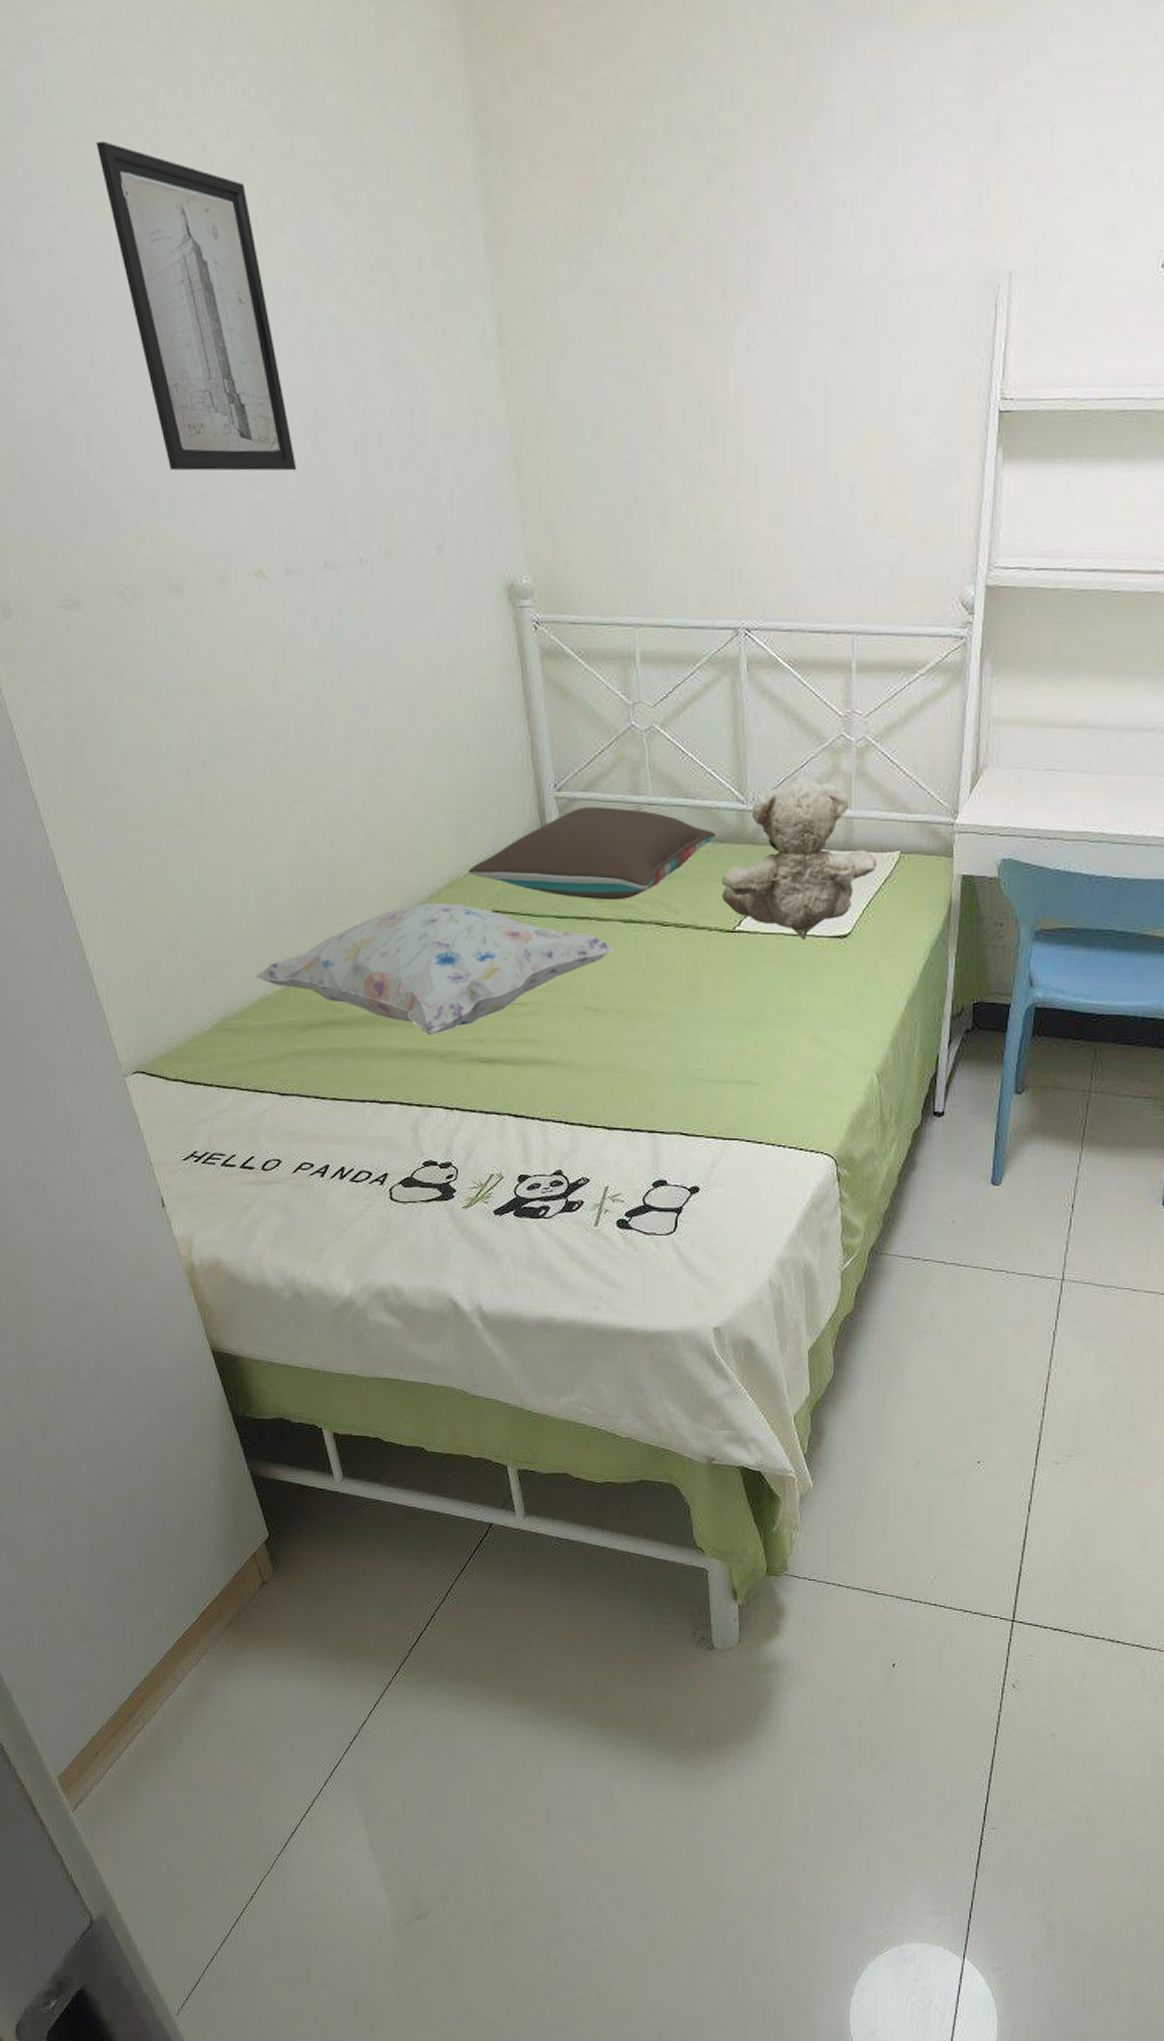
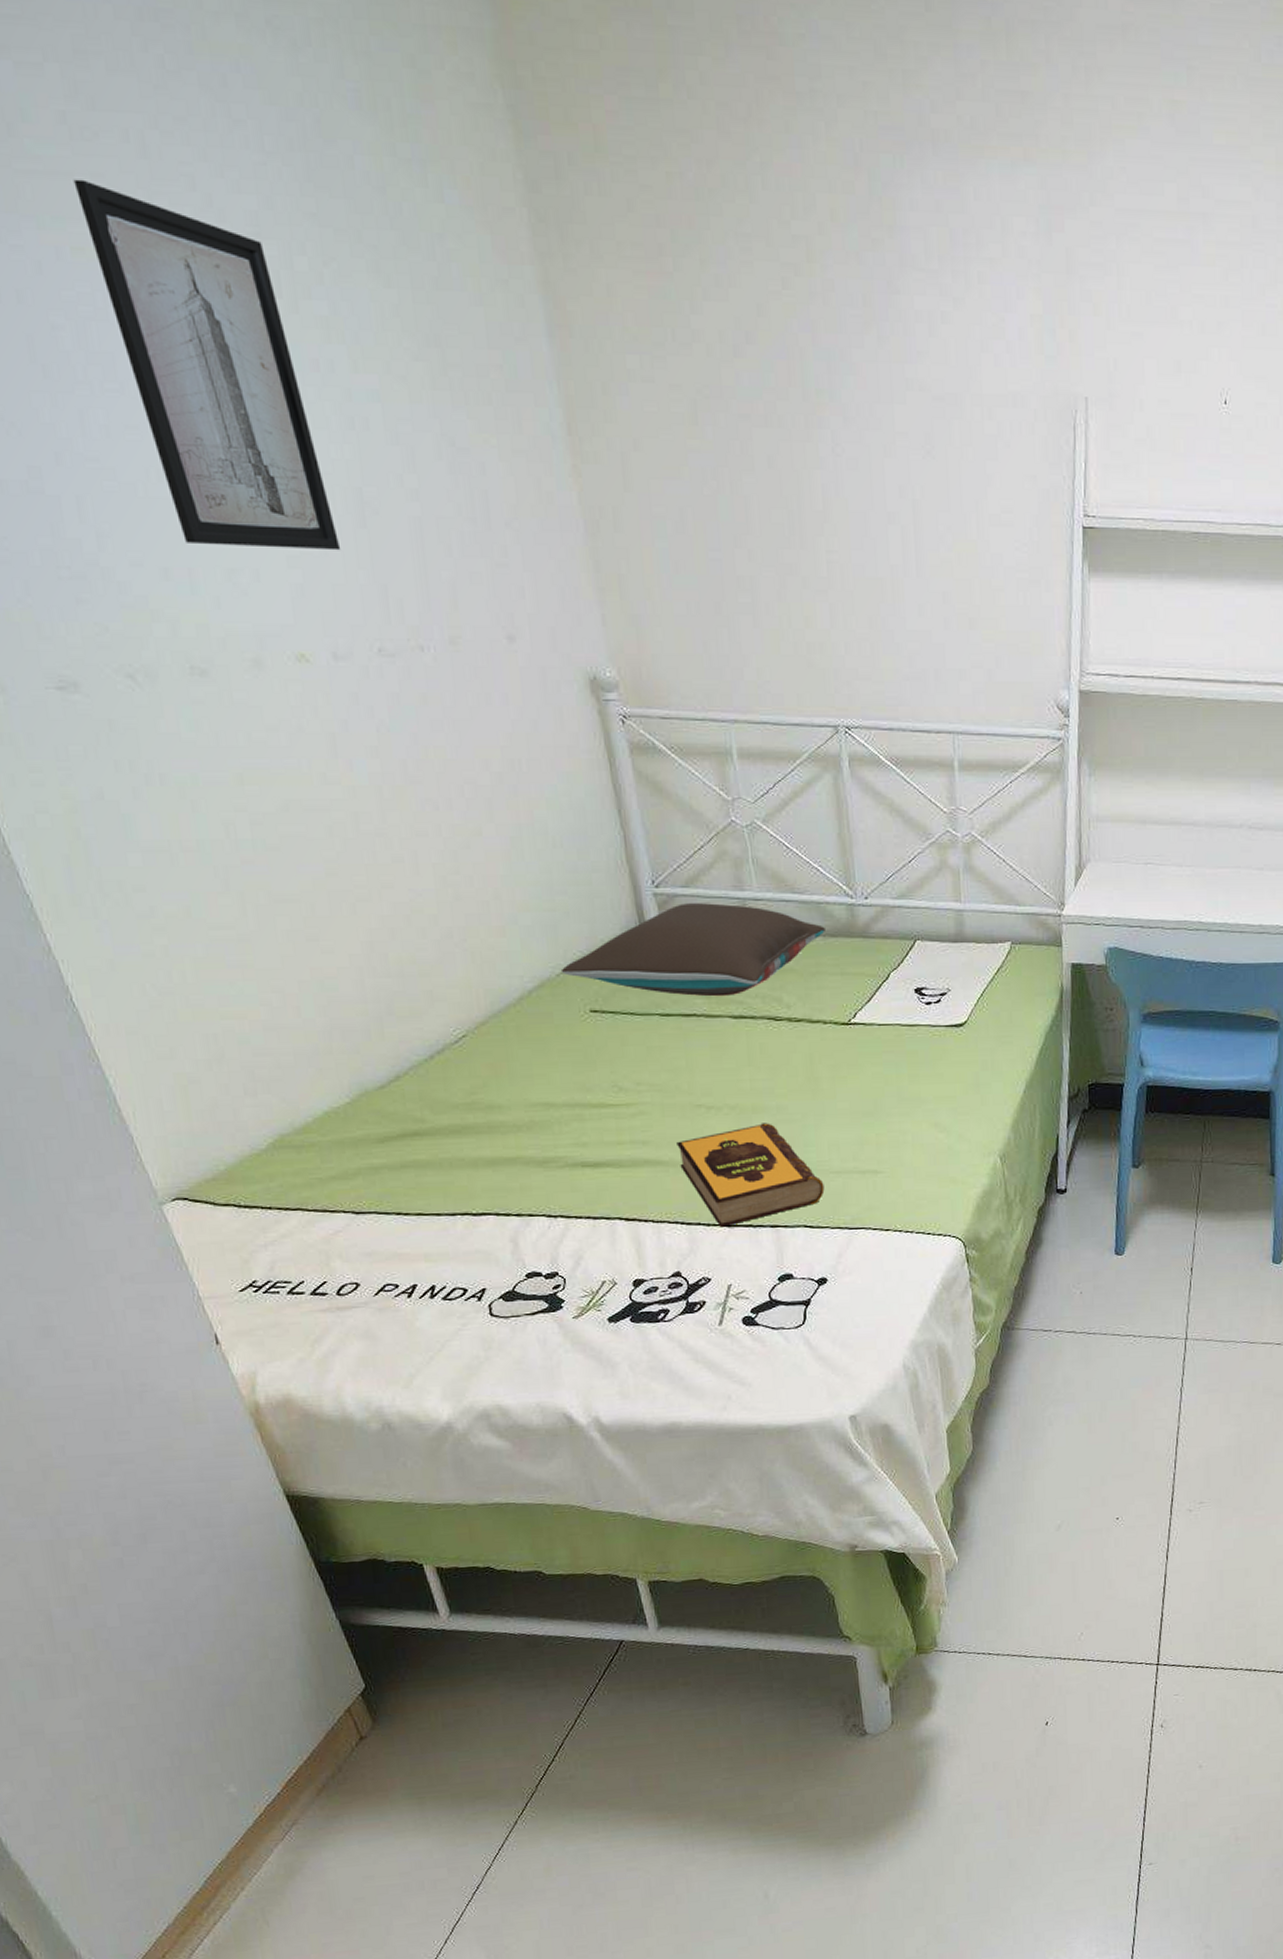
decorative pillow: present [255,902,615,1036] -> none [318,1003,726,1142]
hardback book: none [564,1028,701,1129] -> present [676,1123,825,1227]
teddy bear: present [722,776,878,939] -> none [834,871,990,1029]

